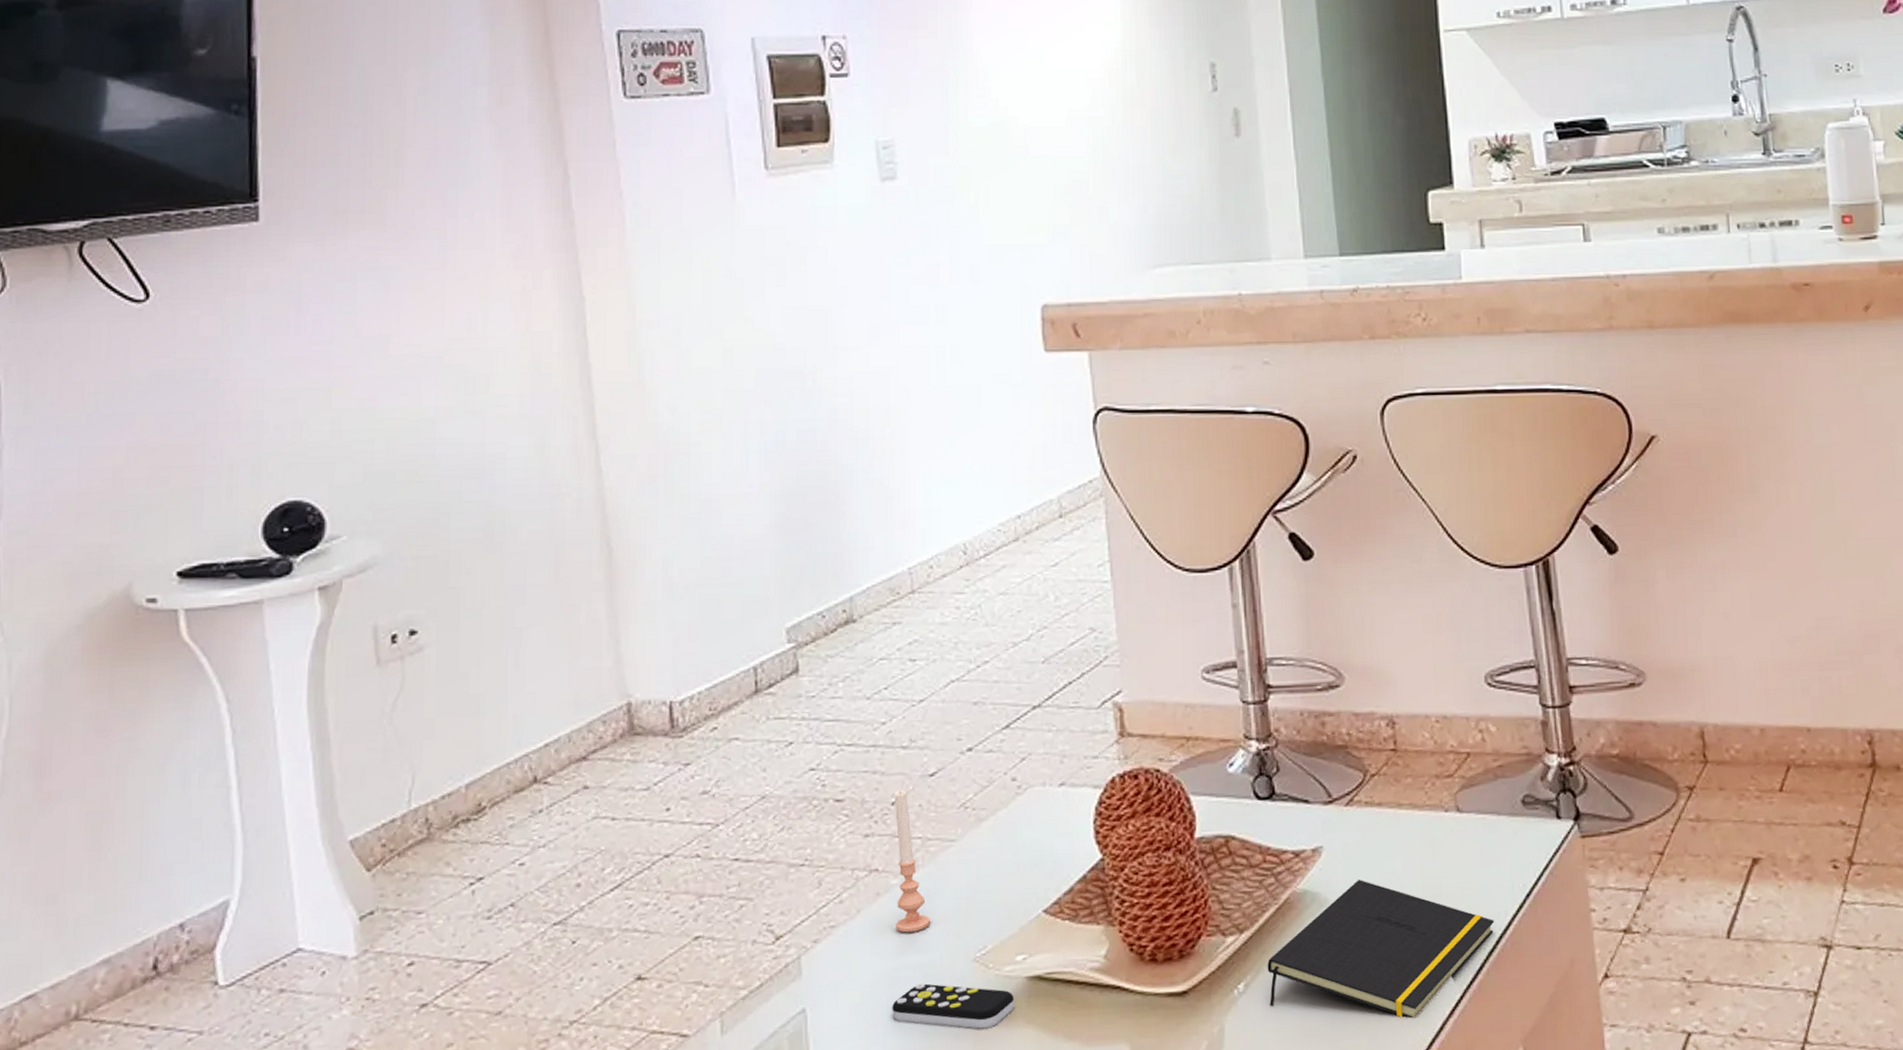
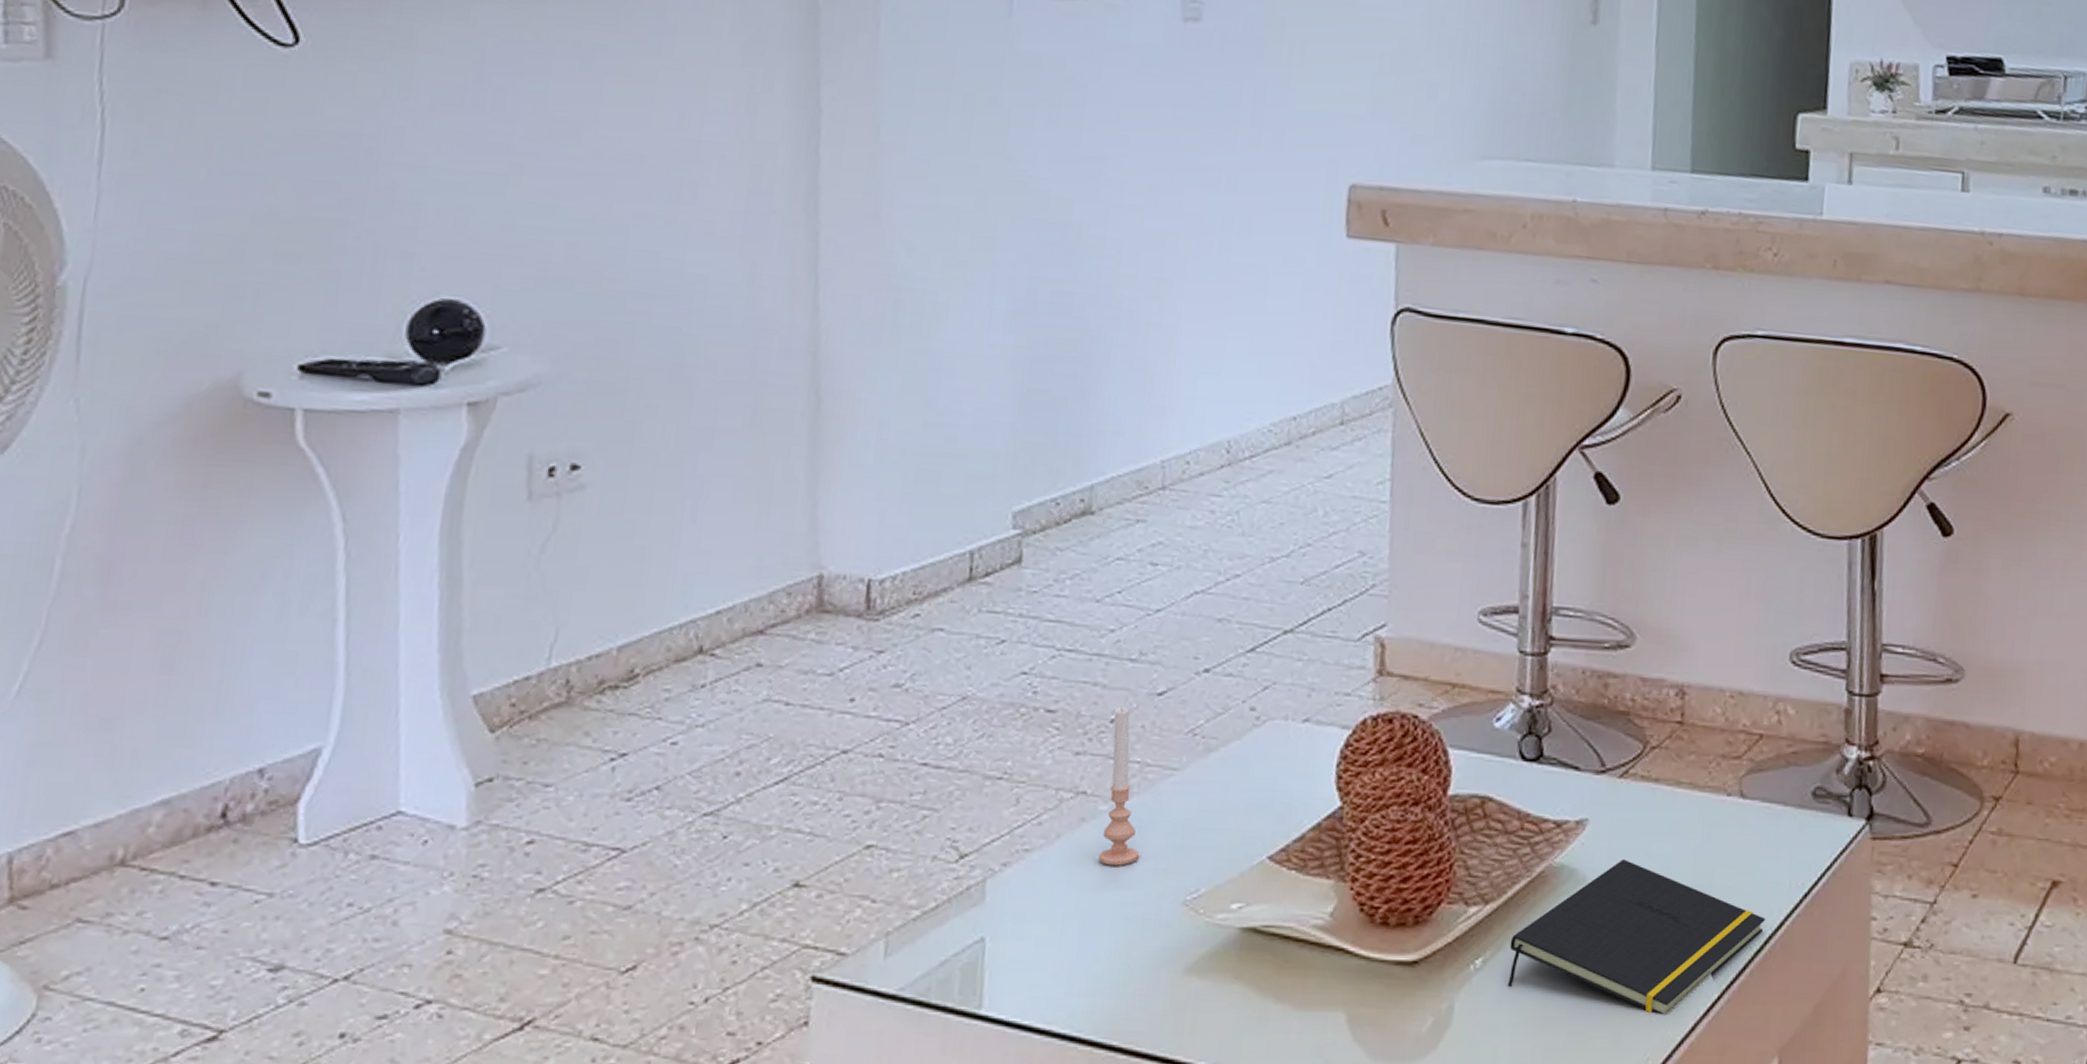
remote control: present [892,983,1015,1029] -> none [1083,923,1224,980]

